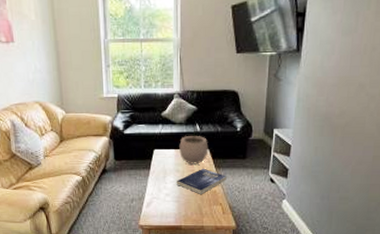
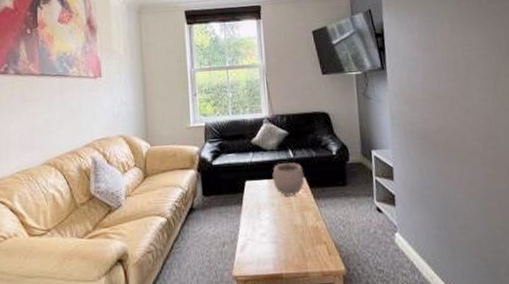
book: present [176,168,227,194] -> none [272,199,328,232]

